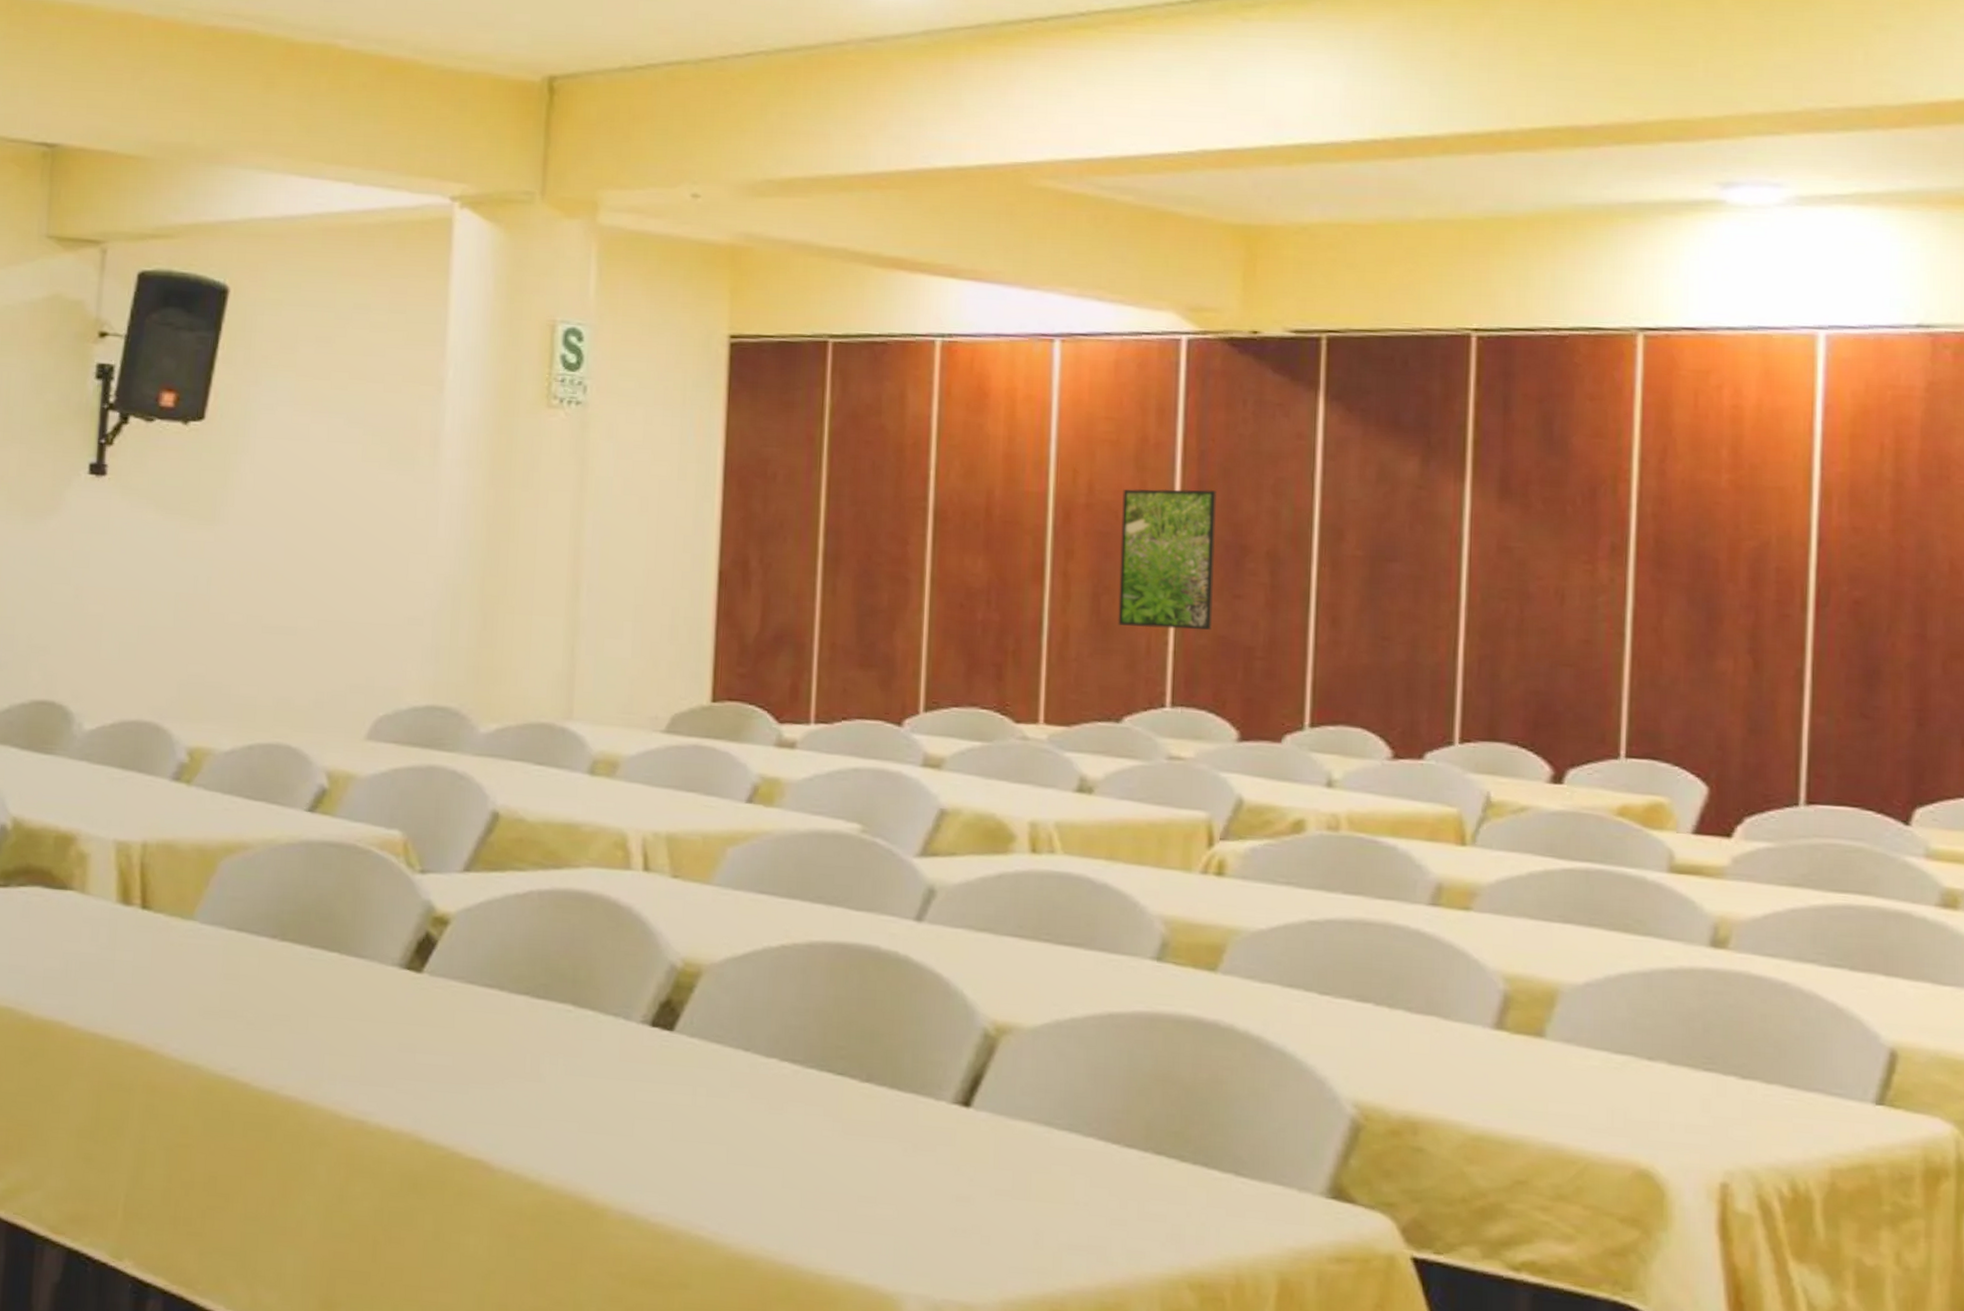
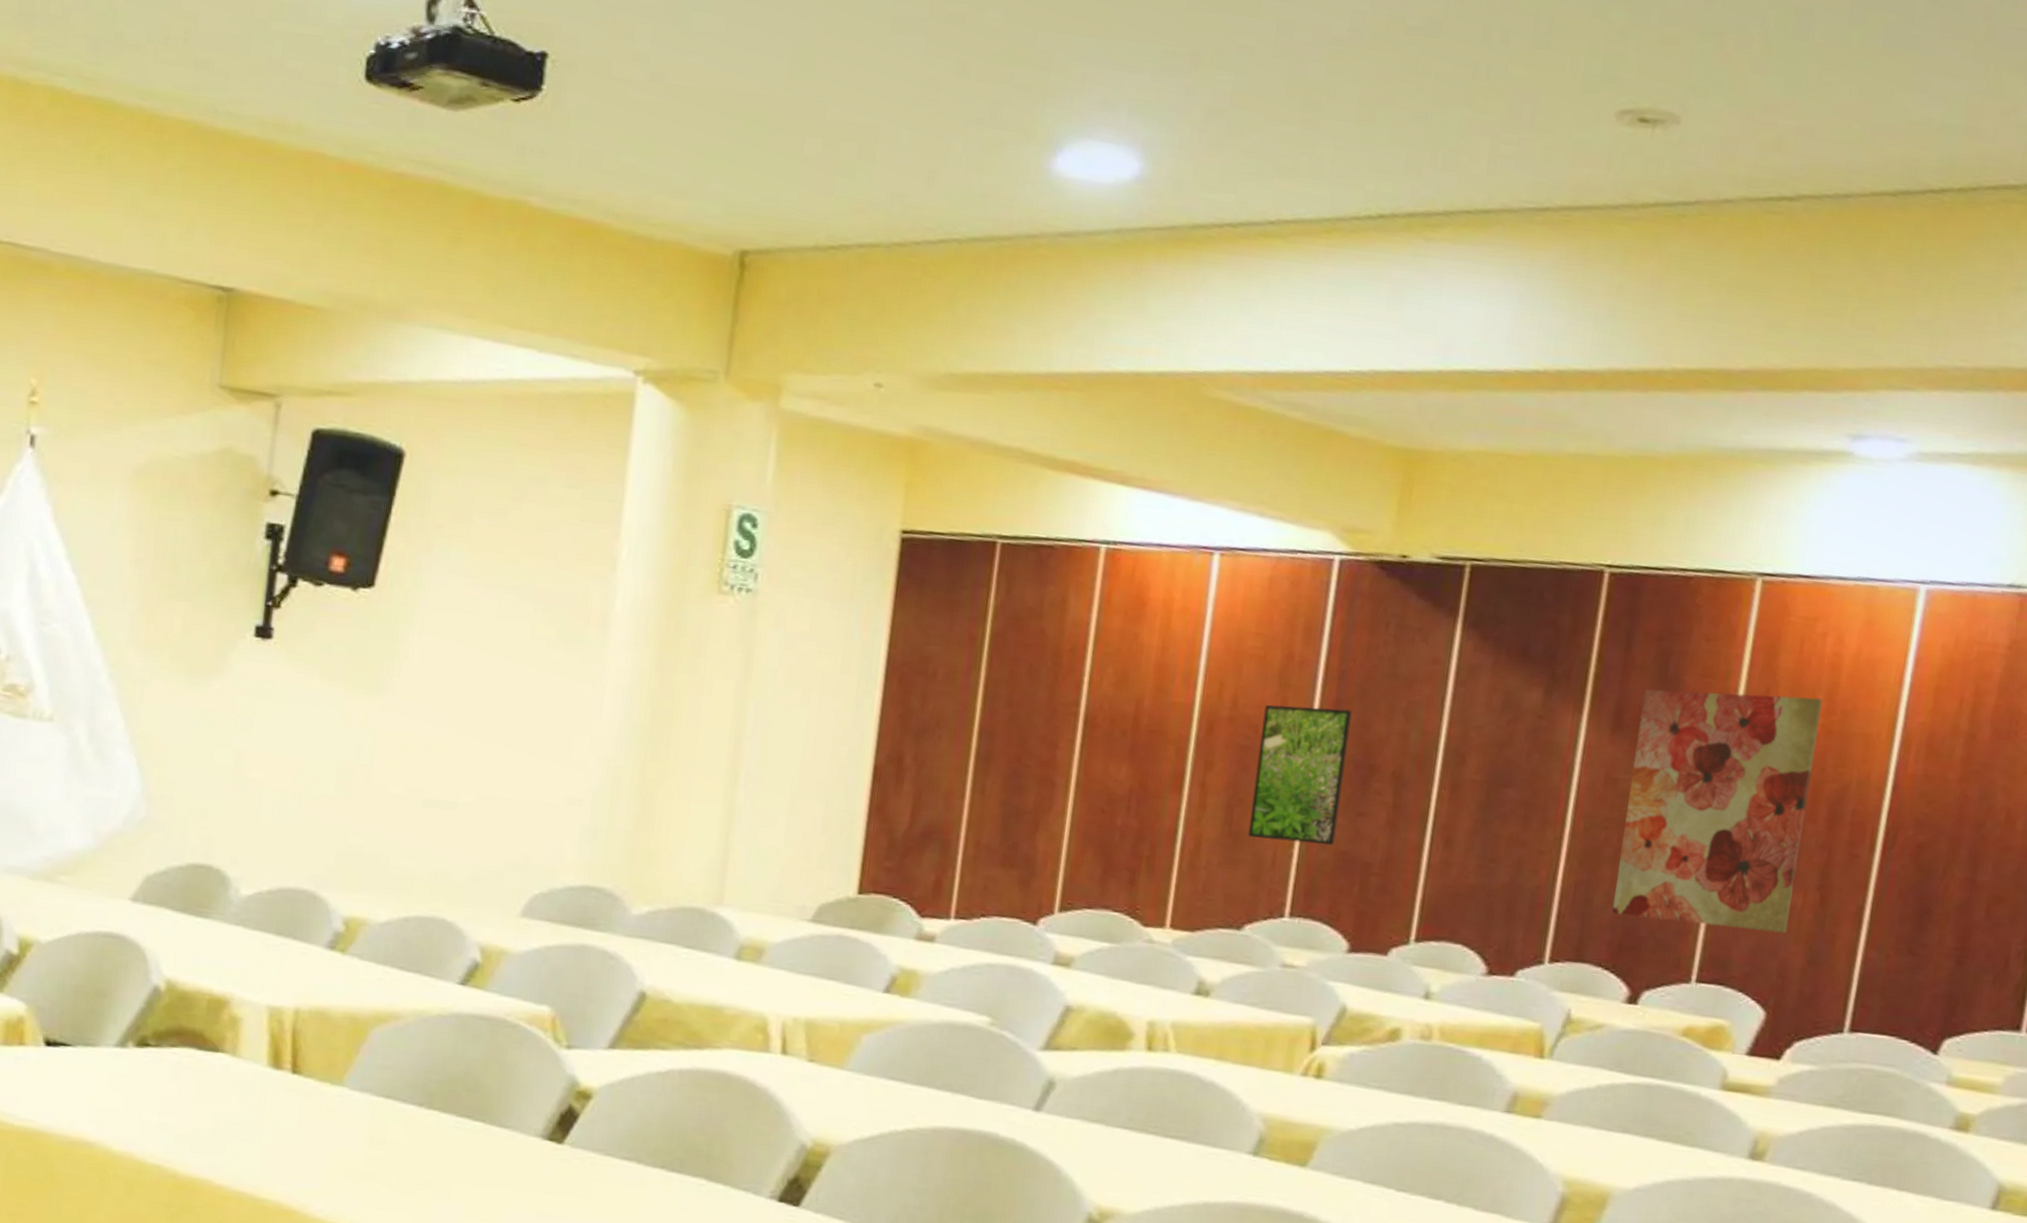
wall art: none [1522,452,1728,702] -> present [1611,689,1823,934]

